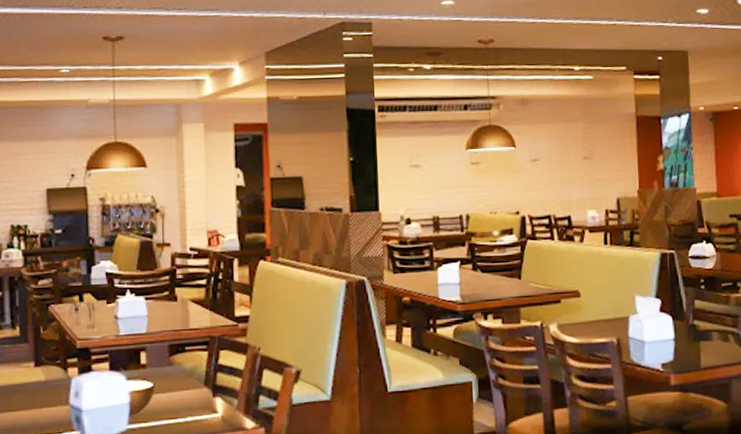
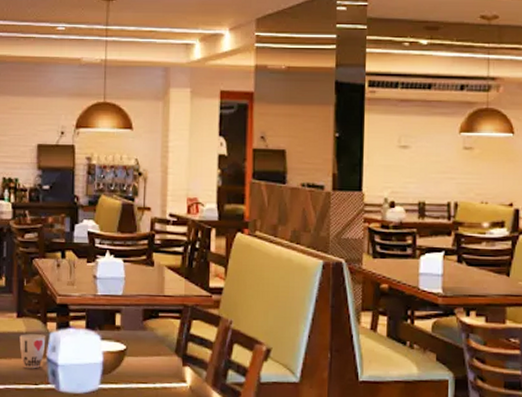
cup: none [39,381,68,418] -> present [19,334,46,369]

